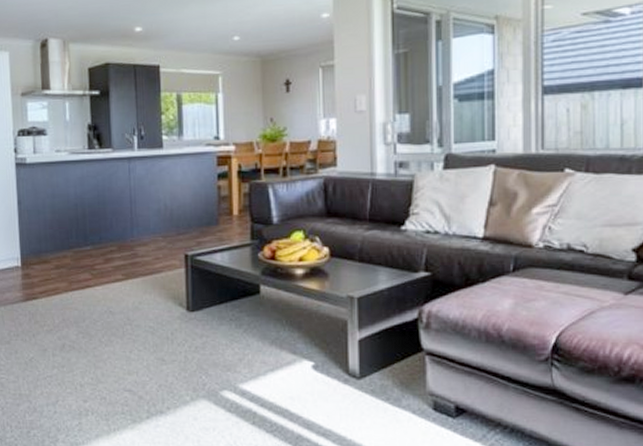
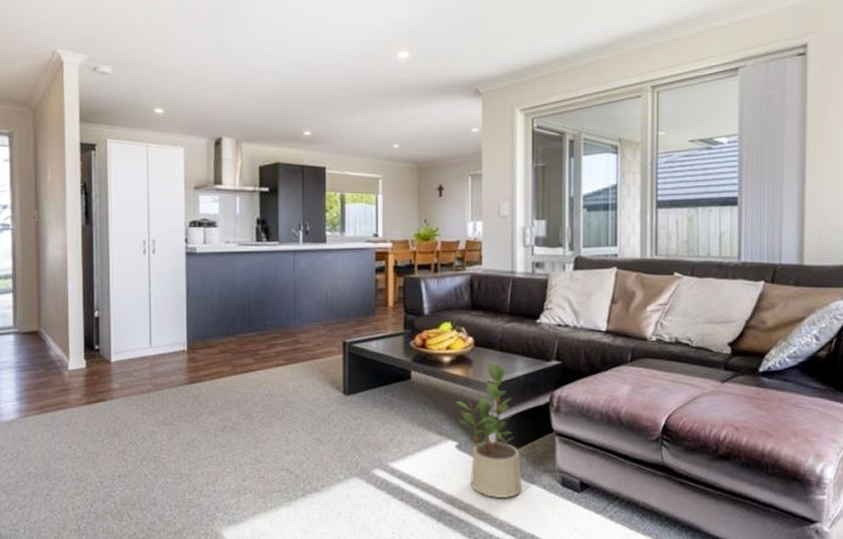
potted plant: none [311,274,389,423] -> present [456,362,523,498]

